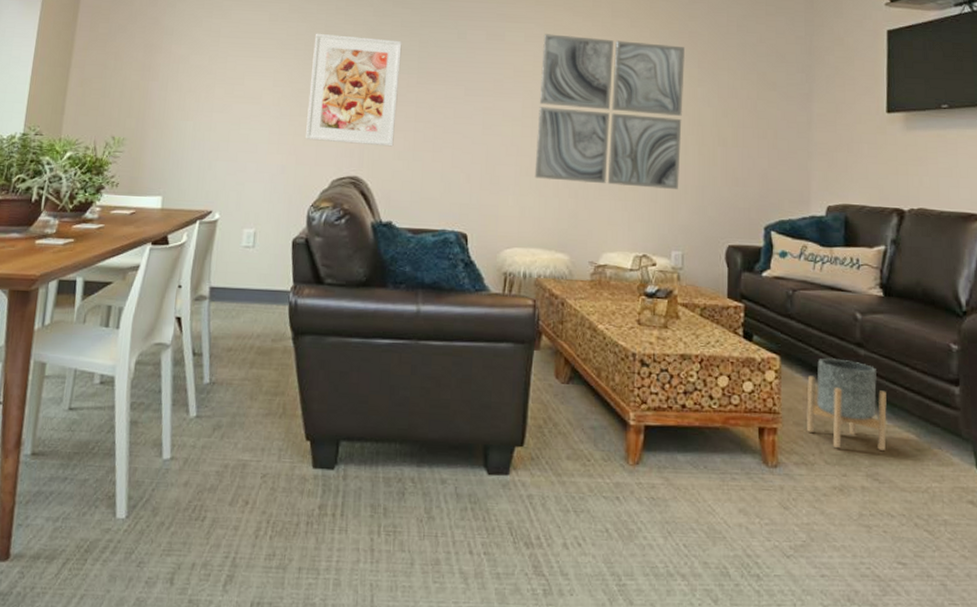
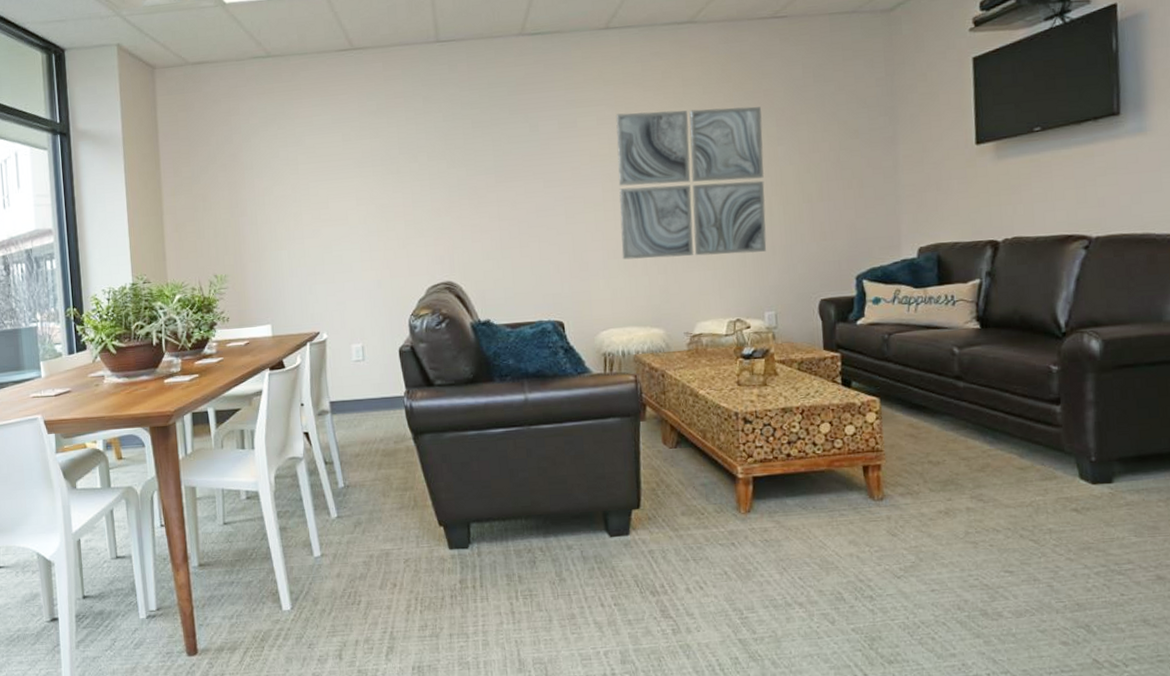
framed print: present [306,33,402,147] -> none [389,142,481,253]
planter: present [807,358,887,450] -> none [908,393,989,476]

